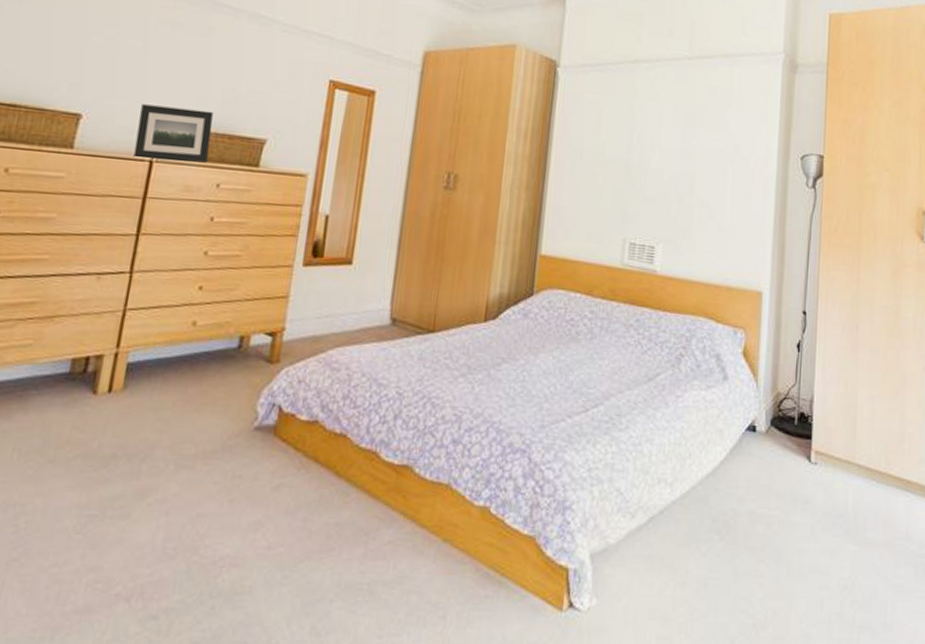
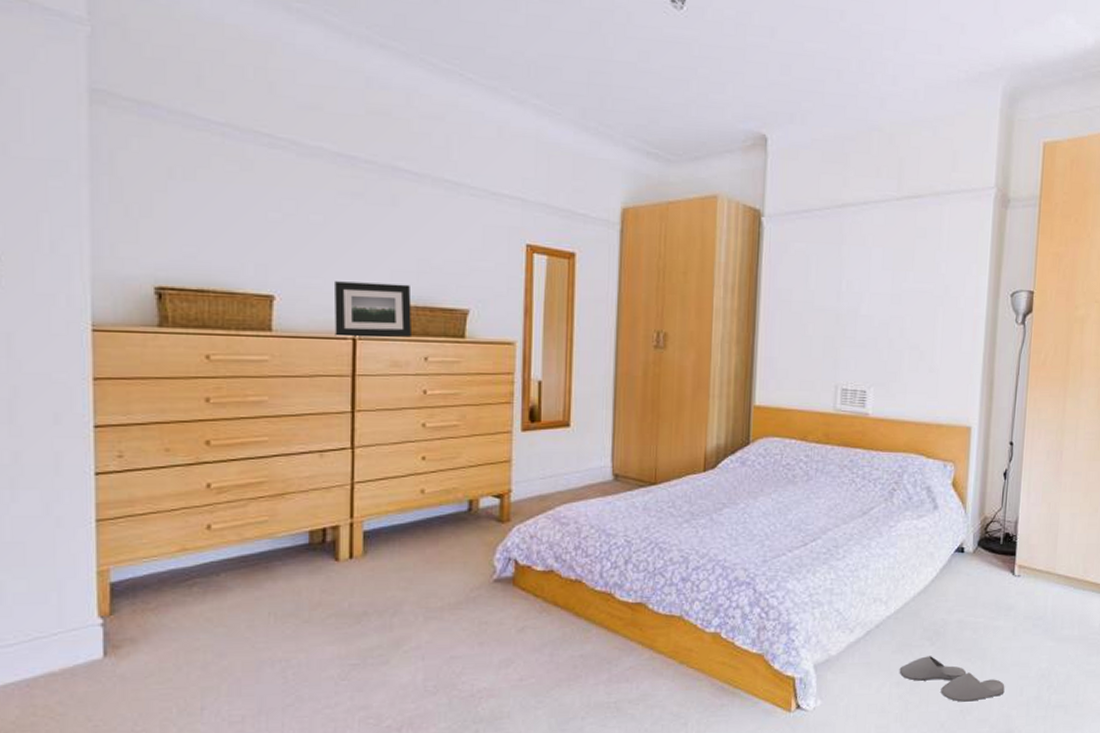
slippers: none [684,553,803,614] -> present [899,656,1005,702]

